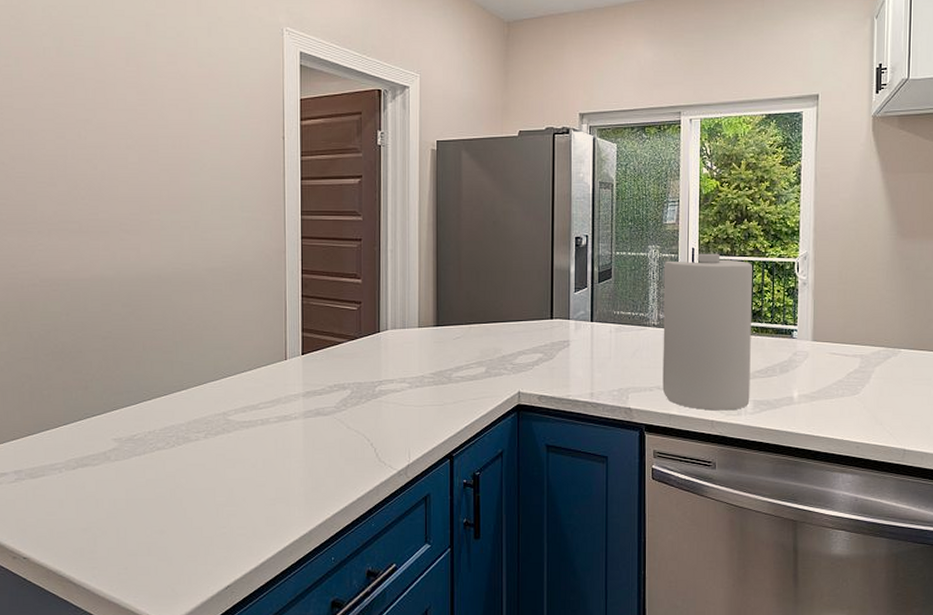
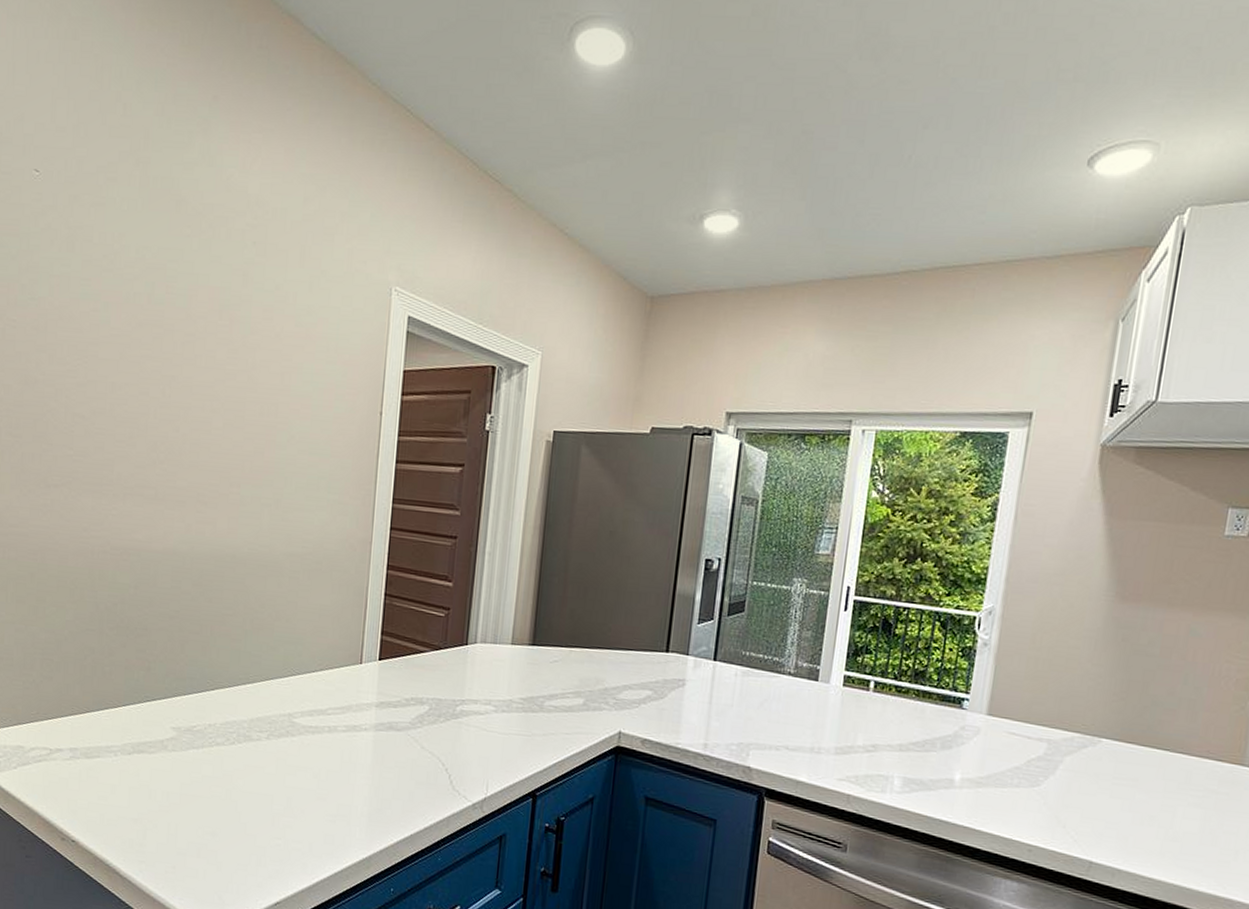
paper towel holder: present [662,253,752,411] -> none [791,593,921,786]

